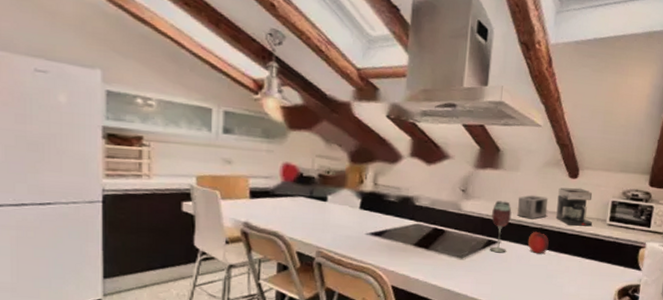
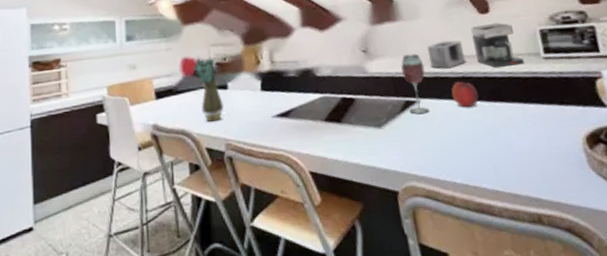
vase: none [294,165,320,229] -> present [193,57,224,122]

